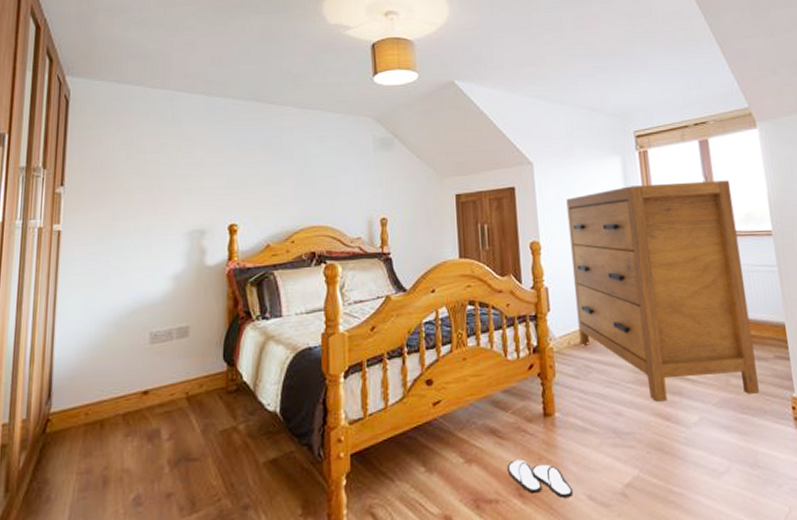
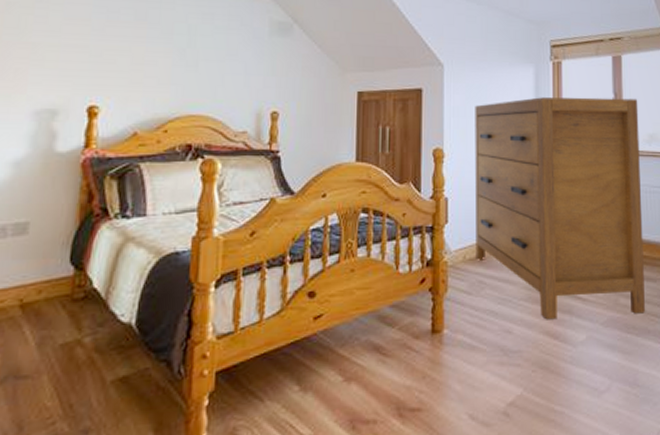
slippers: present [508,459,574,498] -> none [389,378,456,417]

